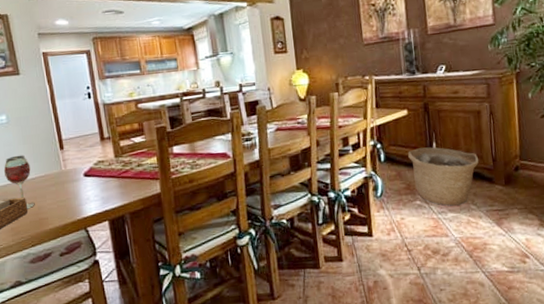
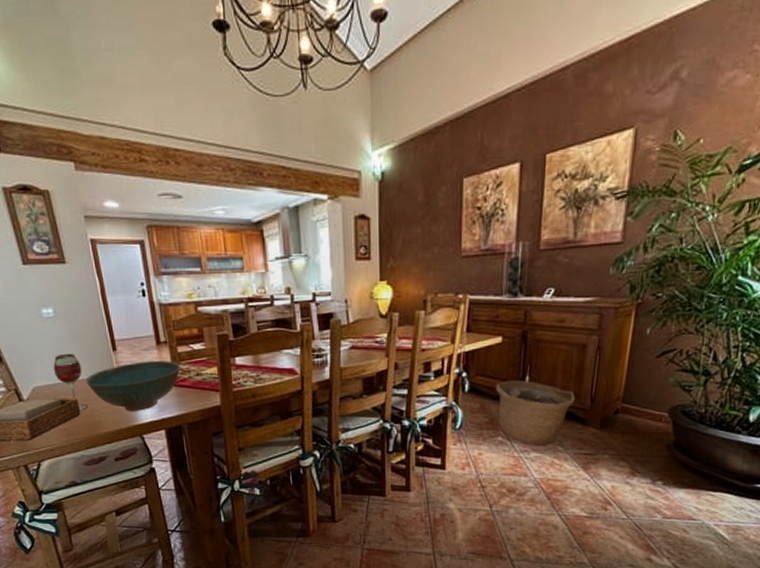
bowl: none [34,154,123,206] -> present [86,361,181,411]

